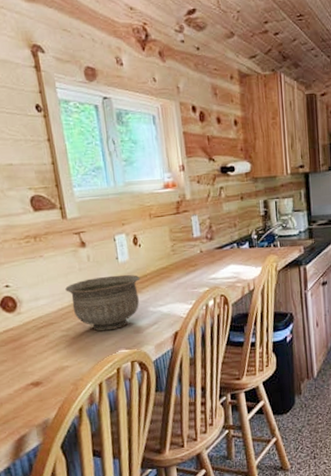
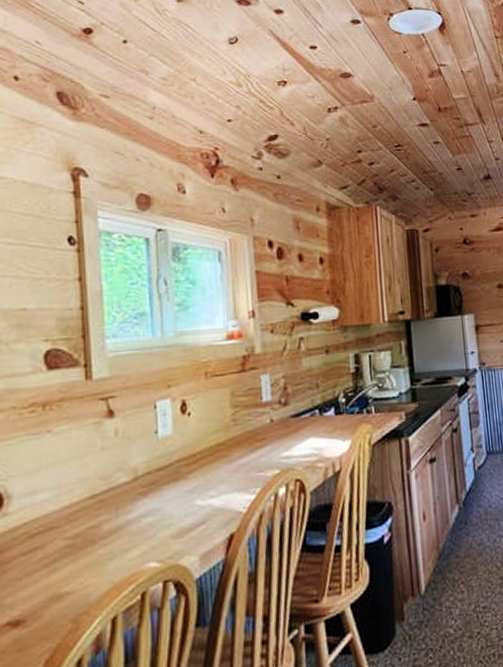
bowl: present [65,274,140,331] -> none [78,454,186,538]

